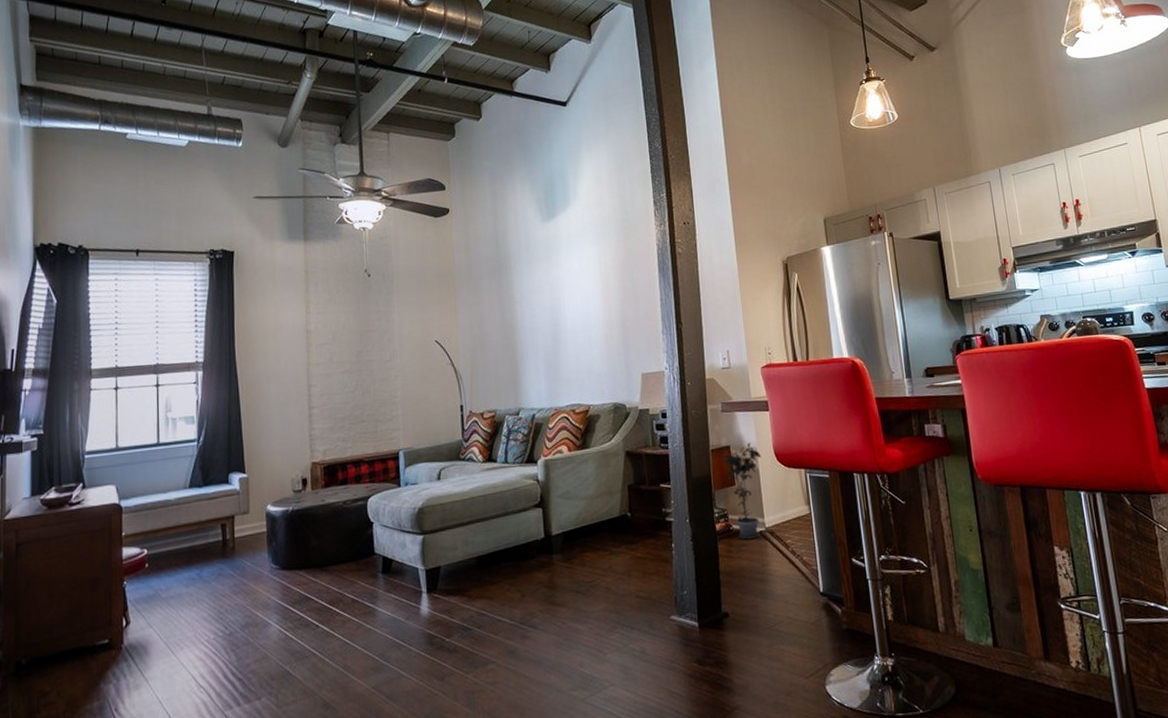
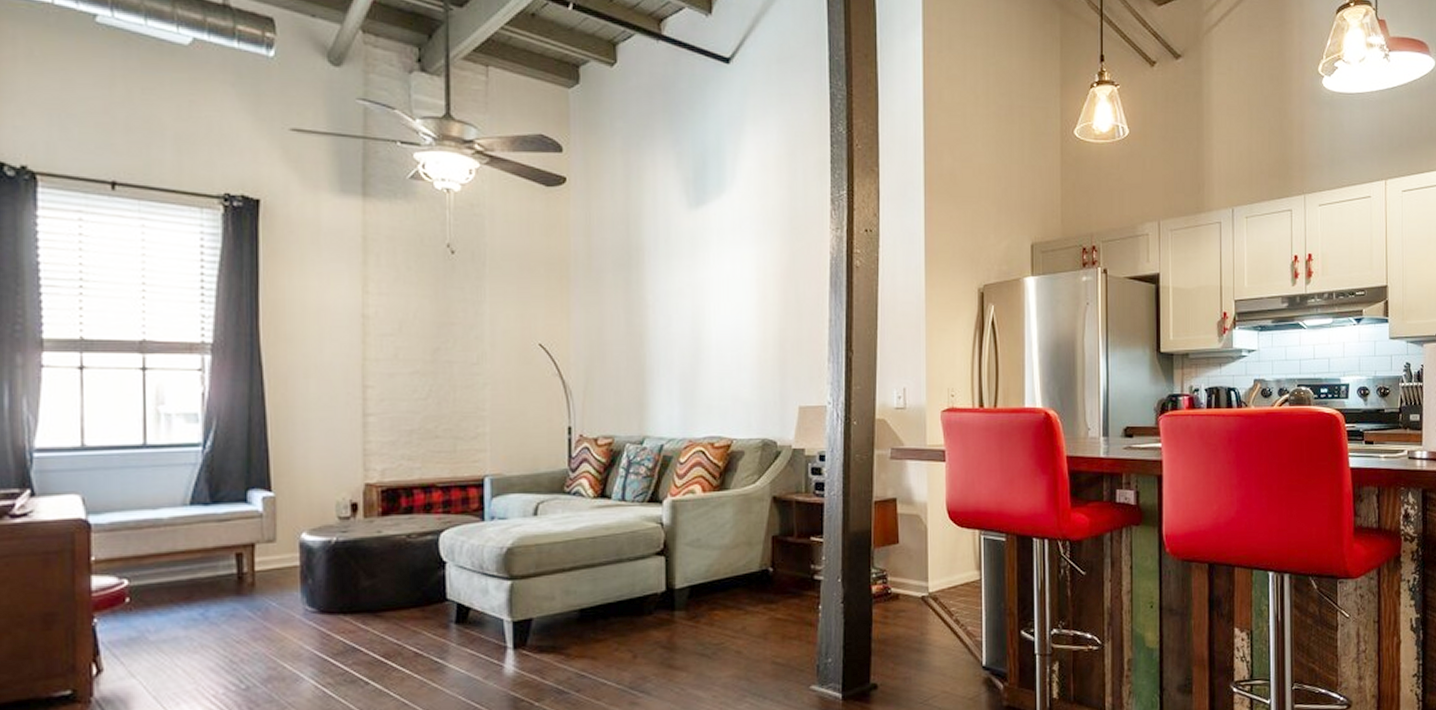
potted plant: present [720,443,761,540] -> none [883,496,931,605]

